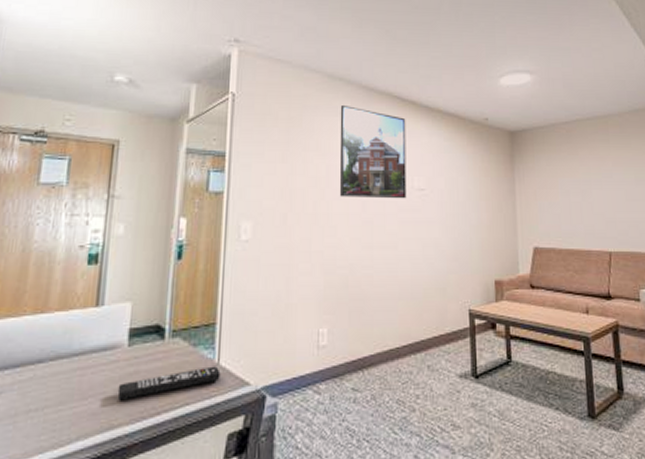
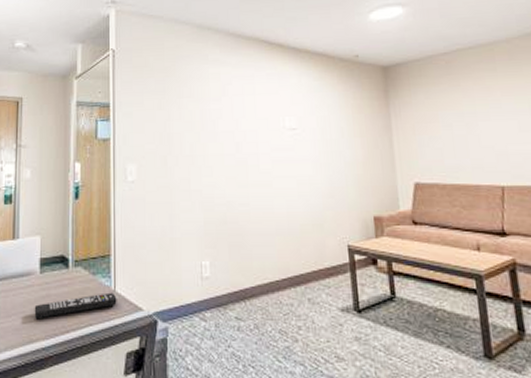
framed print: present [339,104,407,199] -> none [210,52,279,140]

